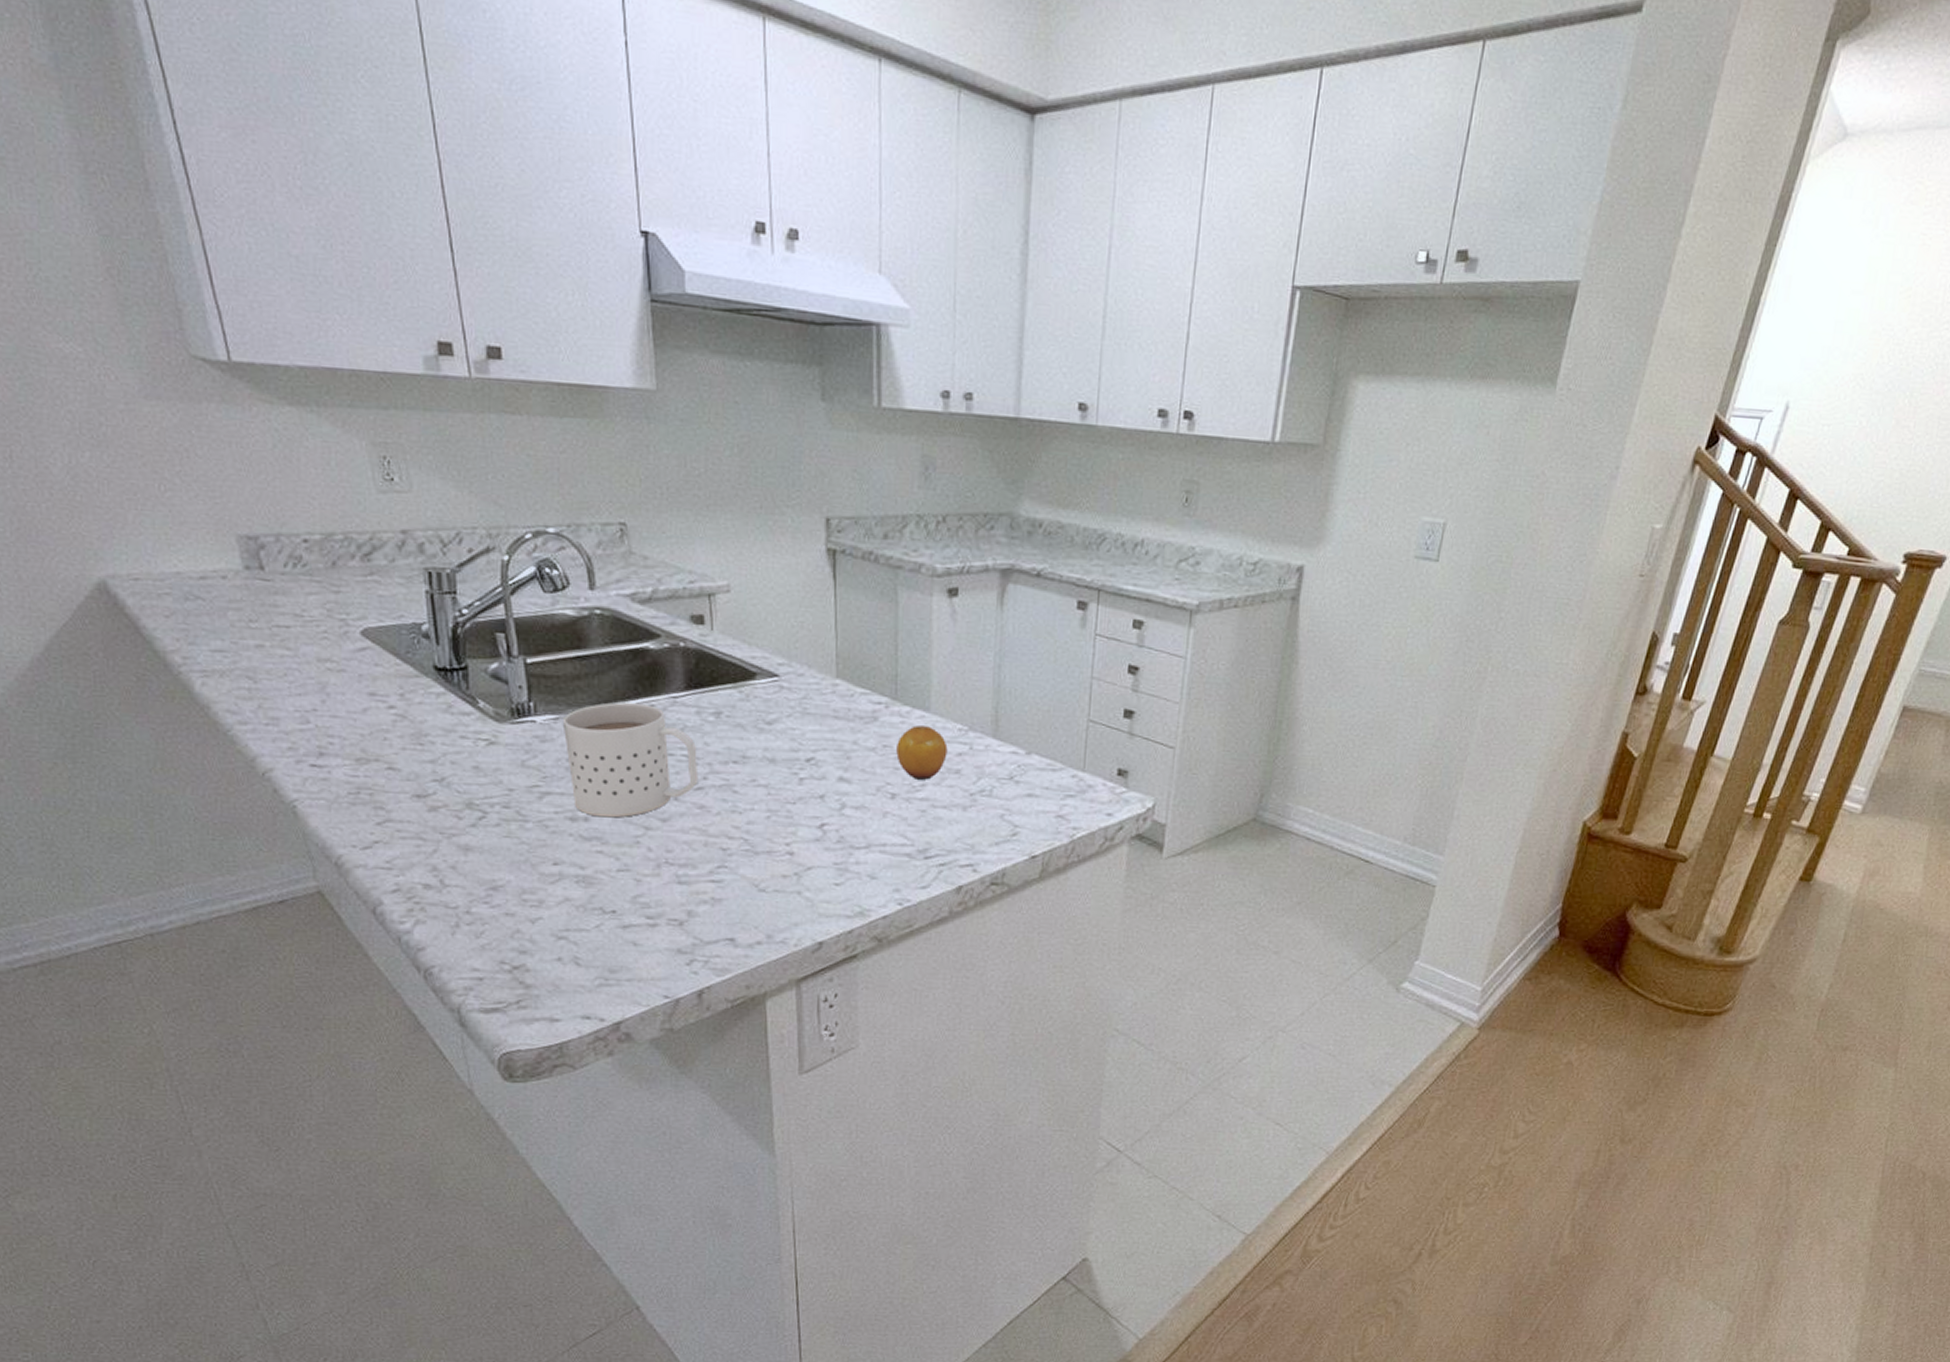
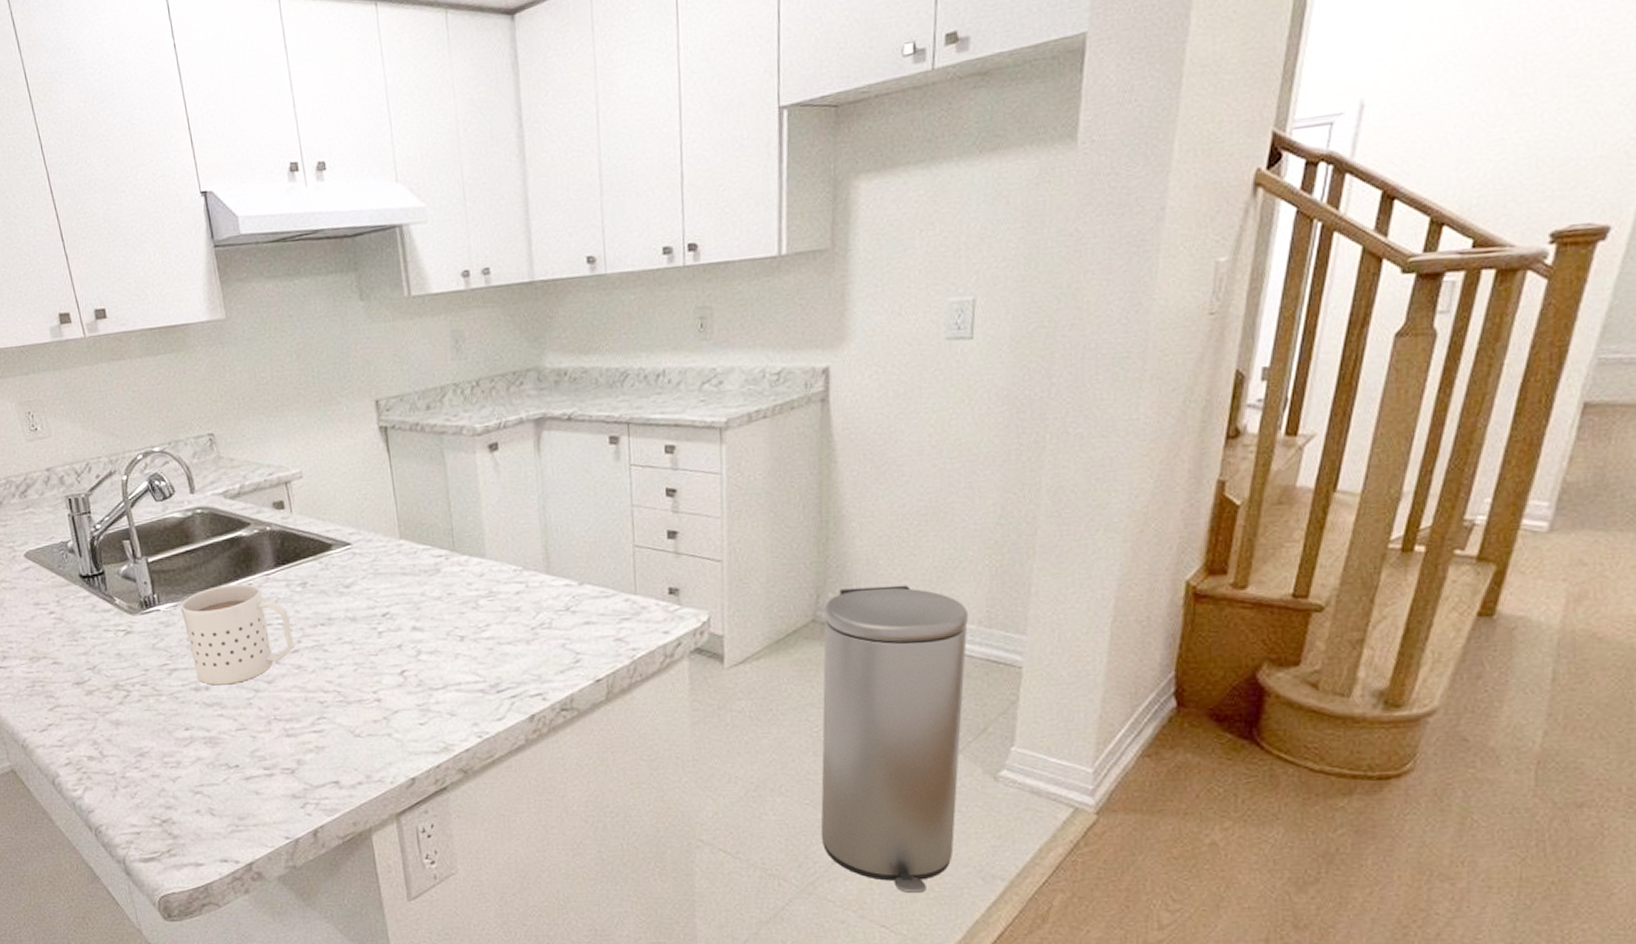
fruit: present [896,725,948,780] -> none [459,571,506,621]
pedal bin: none [1232,791,1397,1095] -> present [820,585,969,894]

